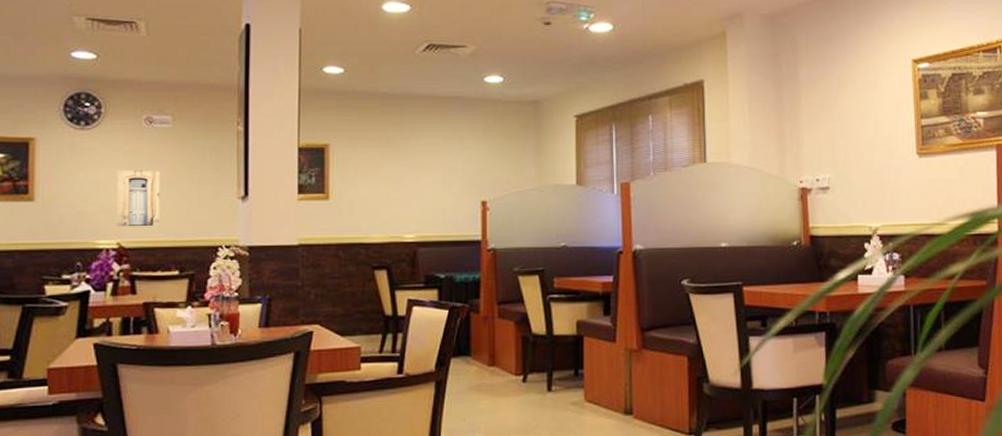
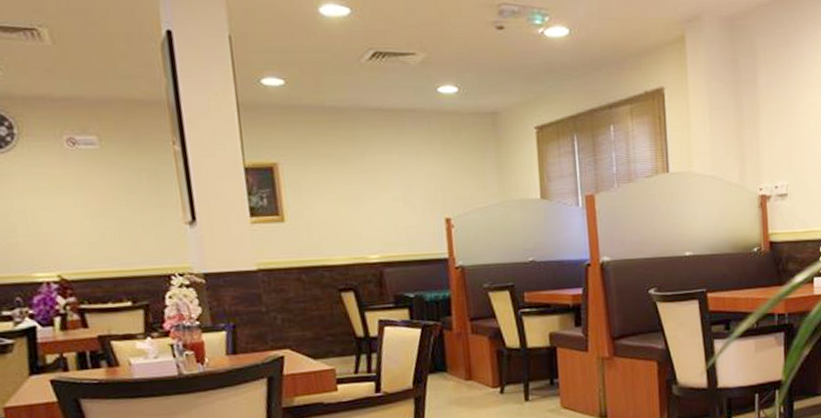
wall art: present [116,169,160,227] -> none [43,196,103,258]

